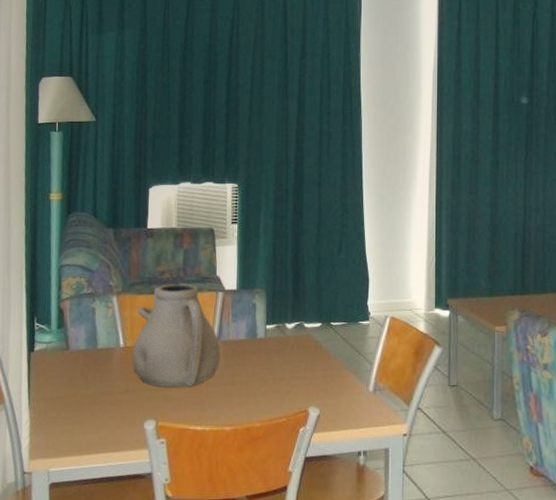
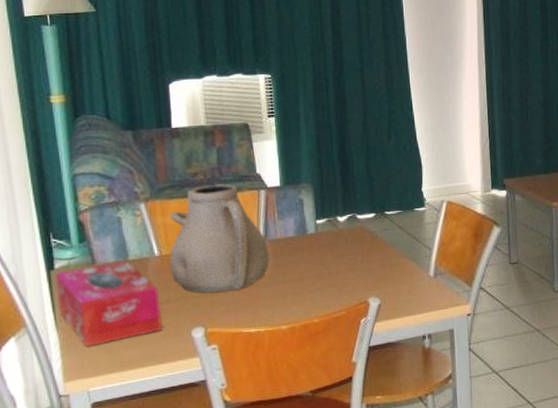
tissue box: none [33,349,120,428] -> present [56,261,163,347]

